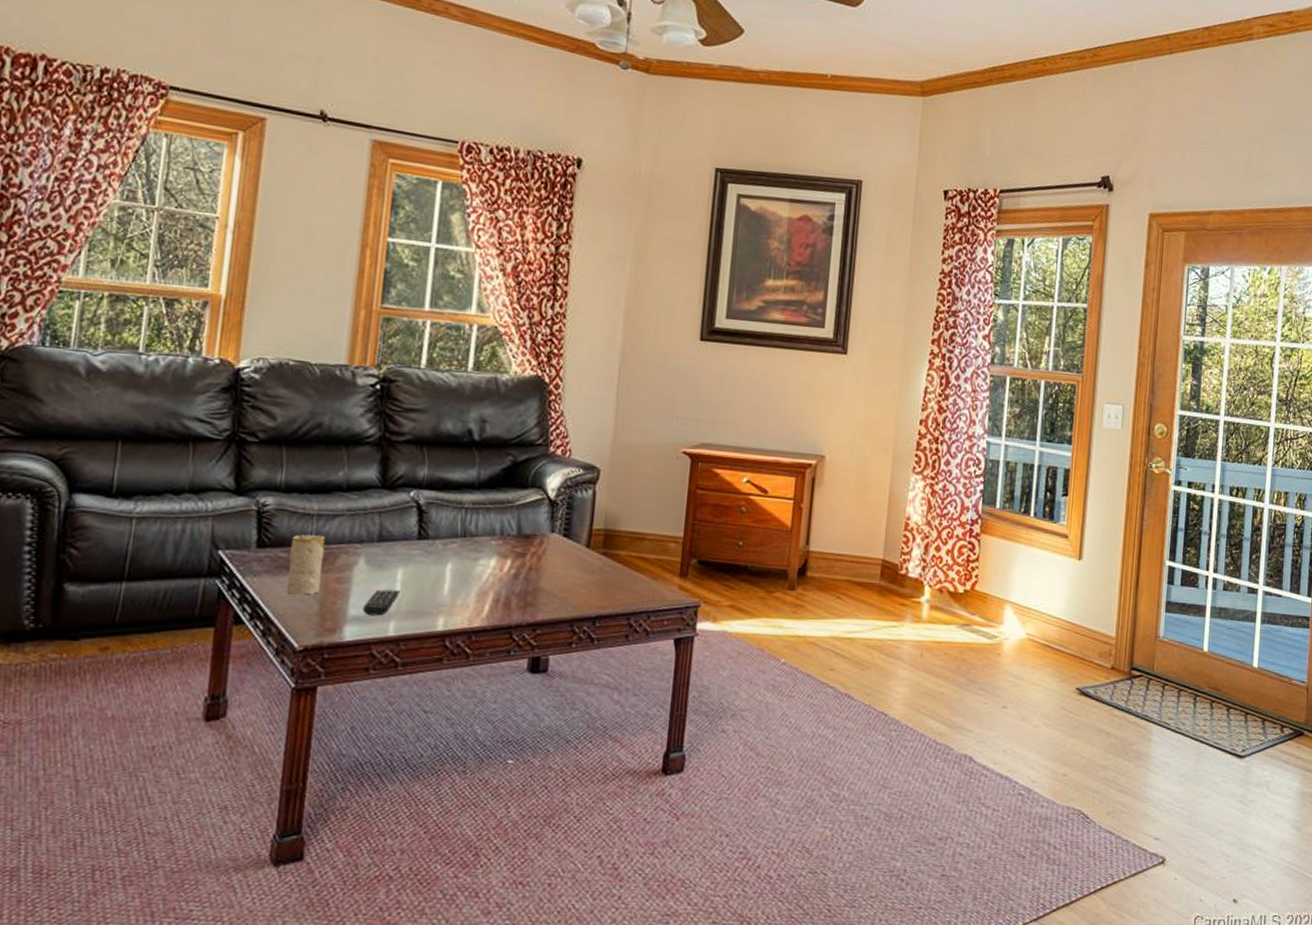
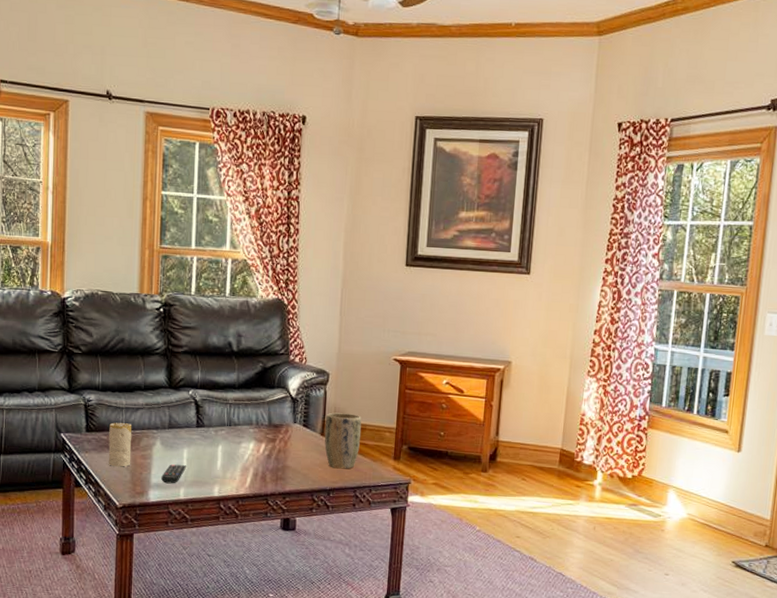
plant pot: none [591,518,640,591] -> present [324,412,361,469]

